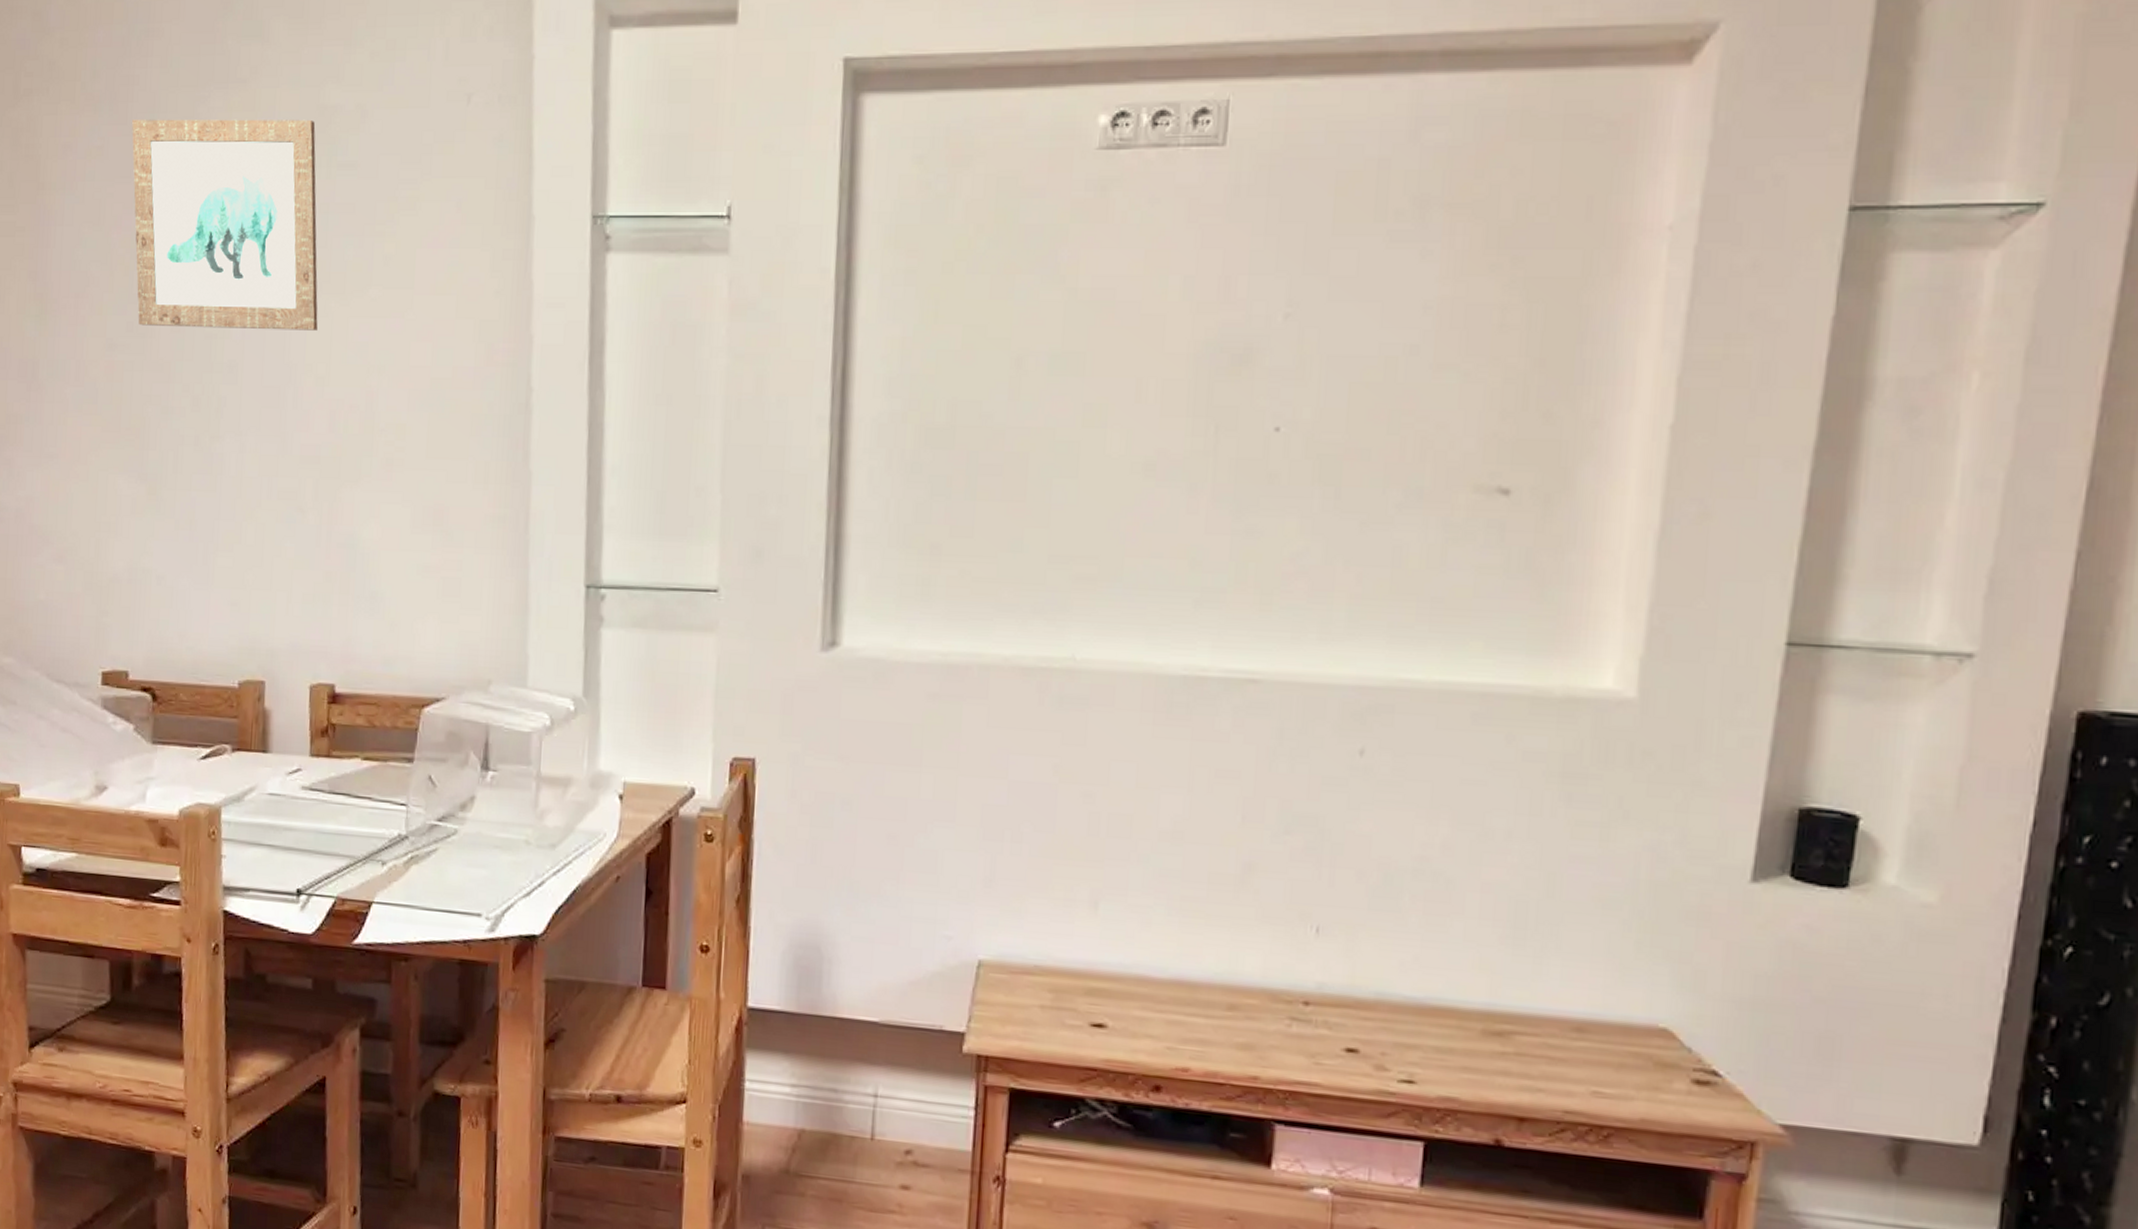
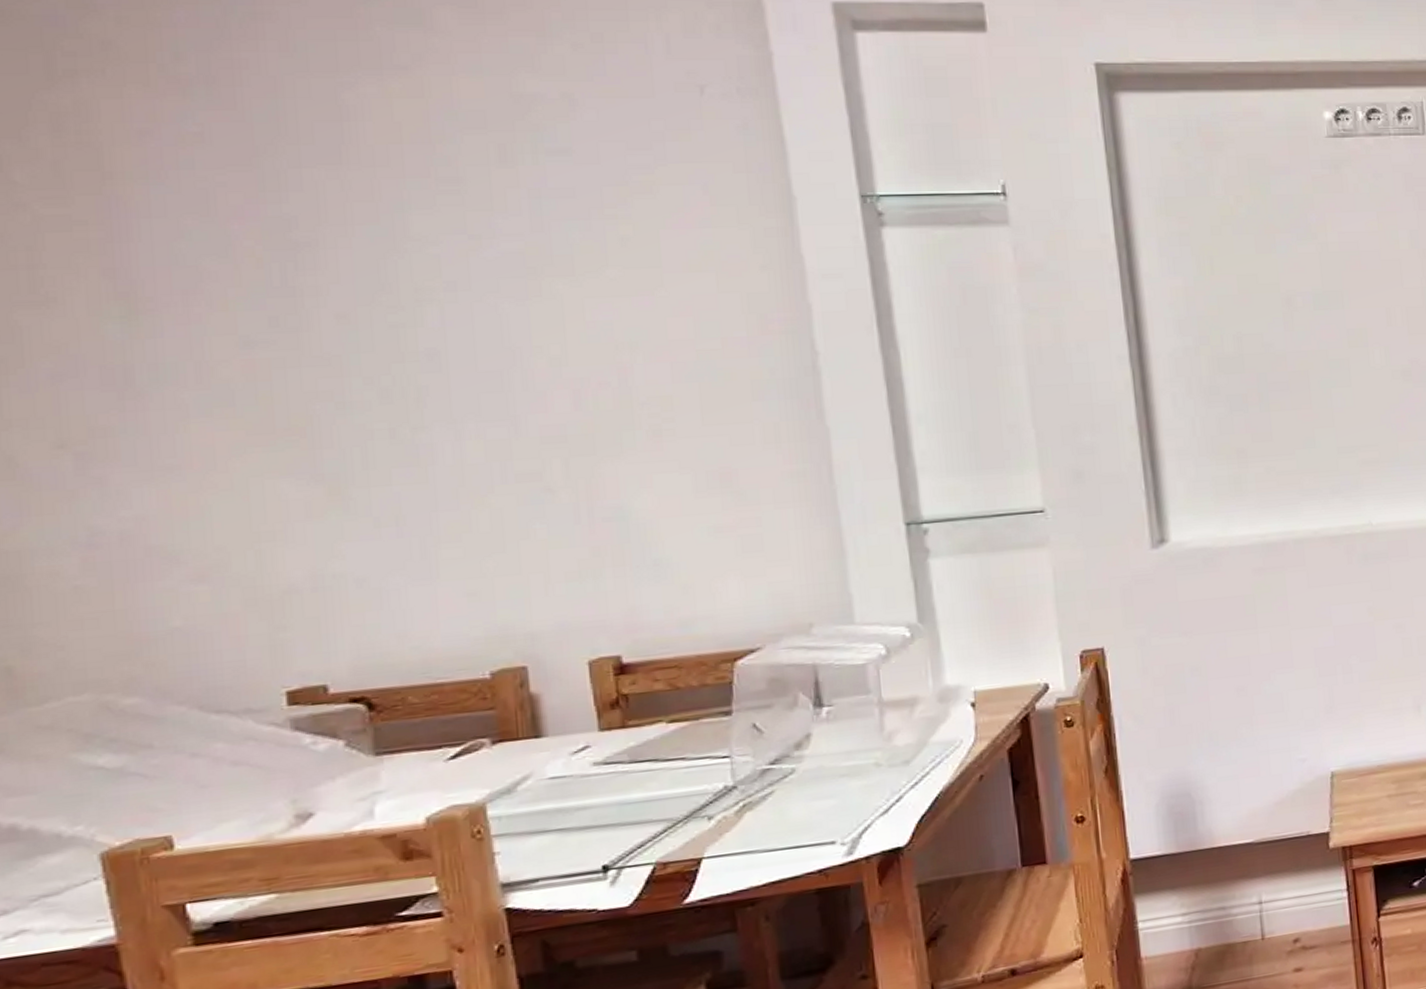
wall art: present [132,119,318,331] -> none [244,105,544,320]

